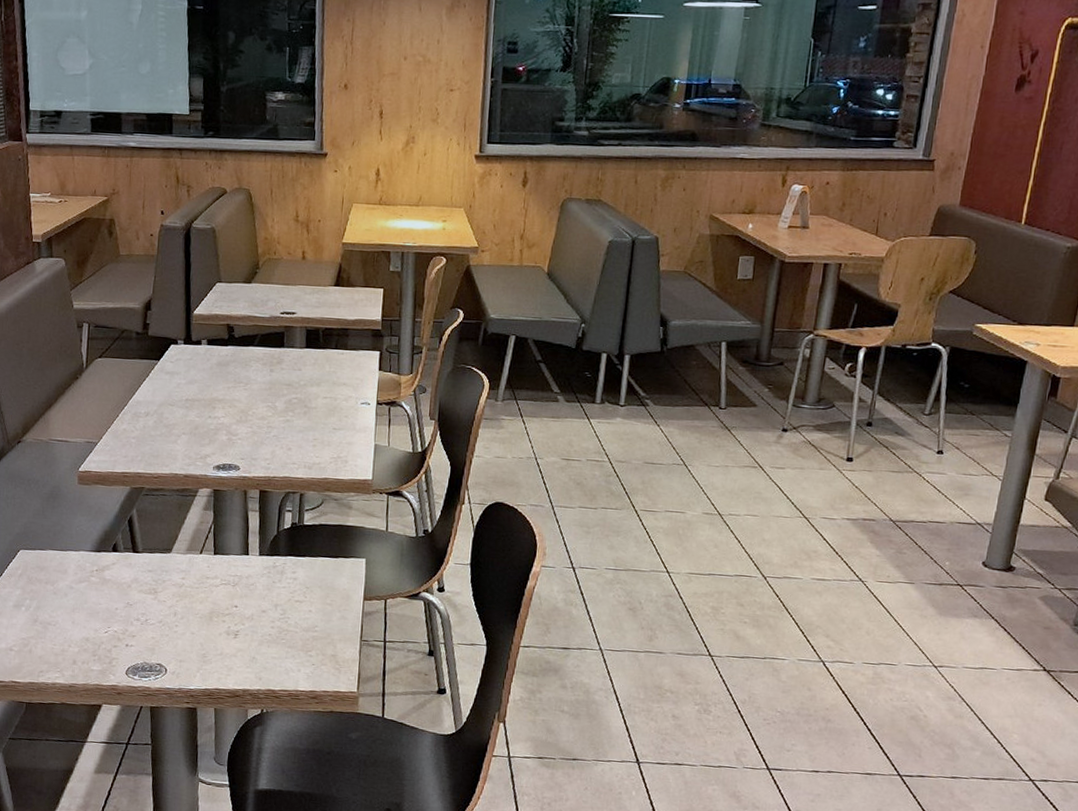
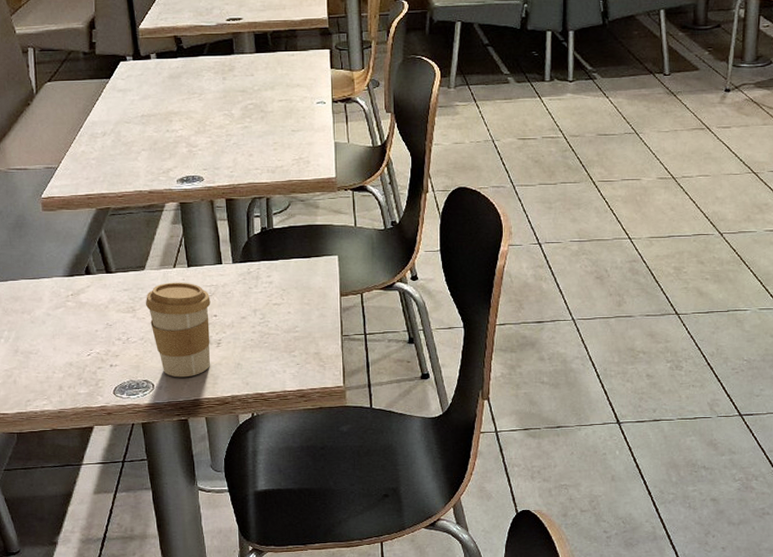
coffee cup: none [167,568,233,666] -> present [145,282,211,378]

